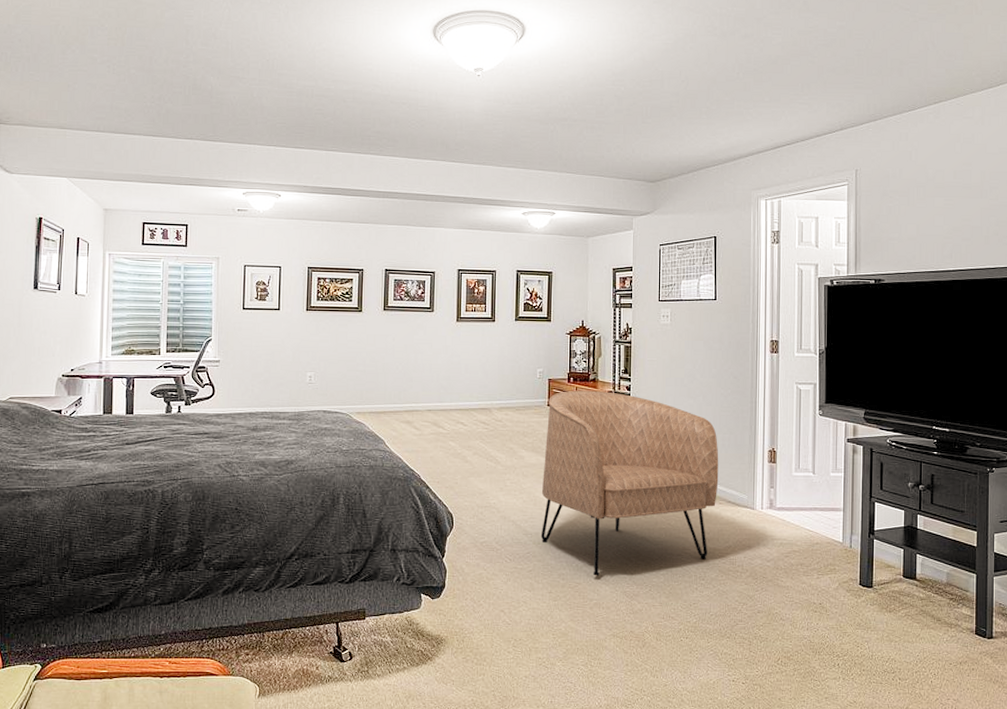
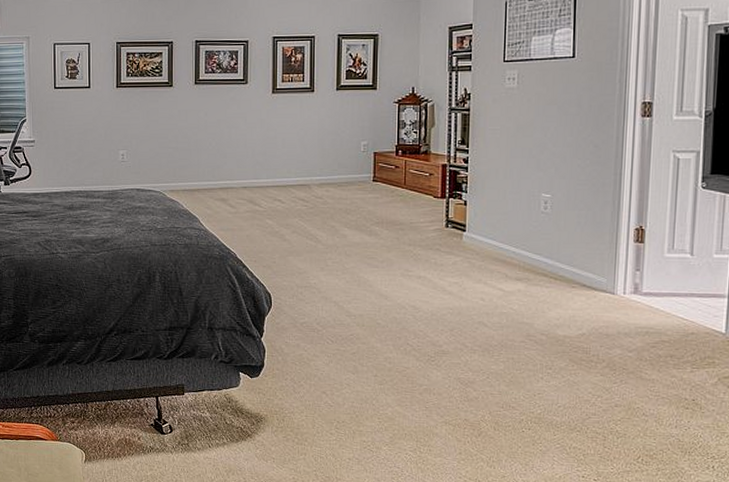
armchair: present [540,390,719,576] -> none [365,163,573,361]

